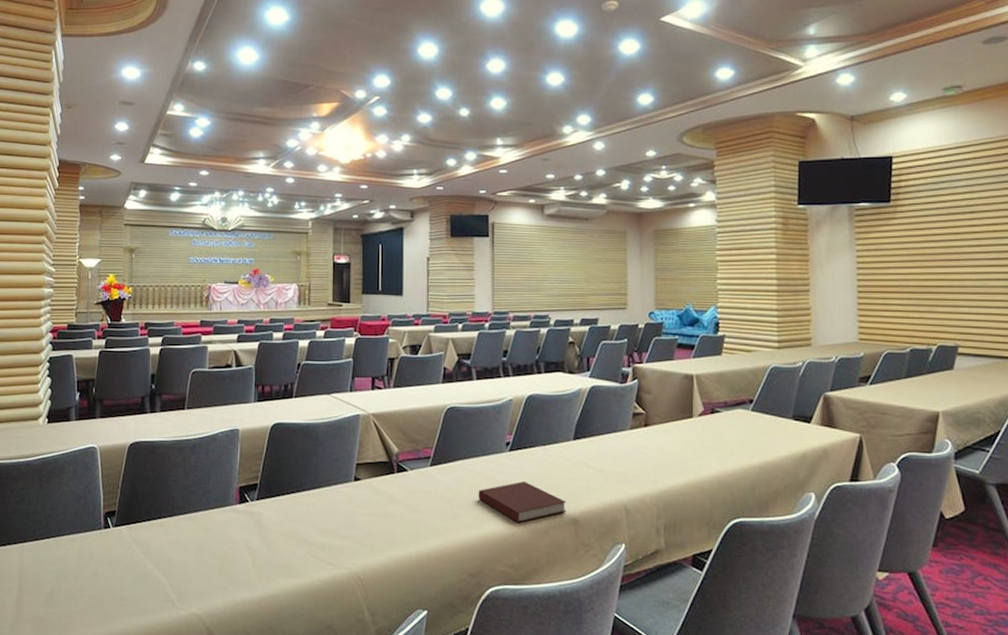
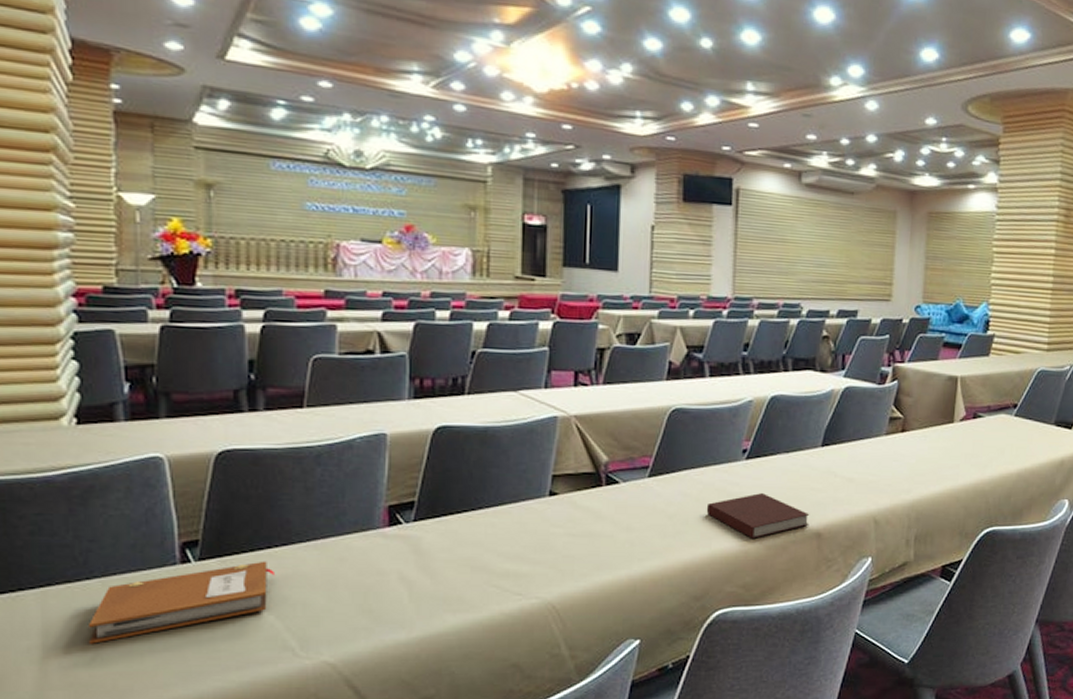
notebook: none [46,528,163,588] -> present [89,561,274,644]

